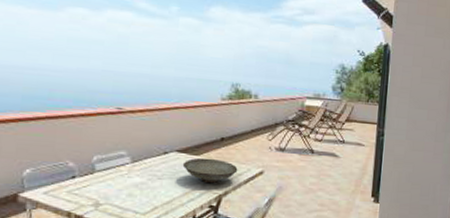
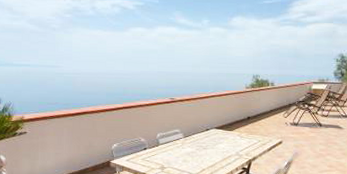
decorative bowl: present [182,157,238,184] -> none [220,132,262,152]

